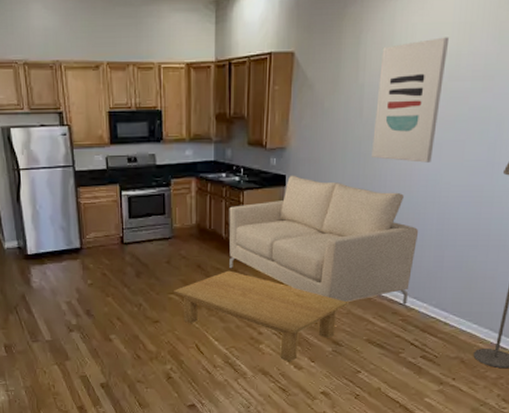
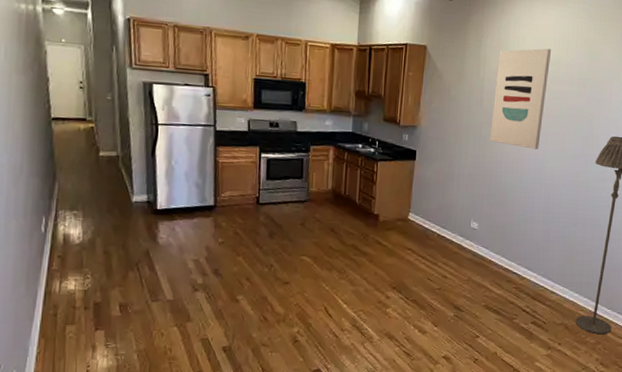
coffee table: present [174,270,348,362] -> none [306,235,469,326]
sofa: present [229,175,419,305] -> none [361,150,529,274]

